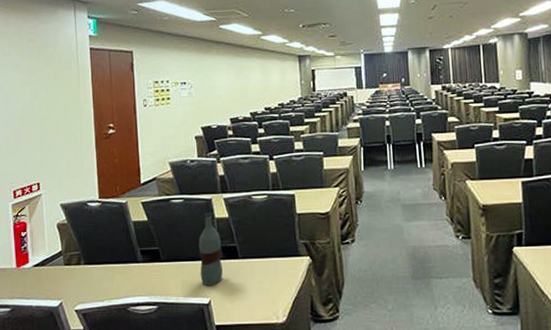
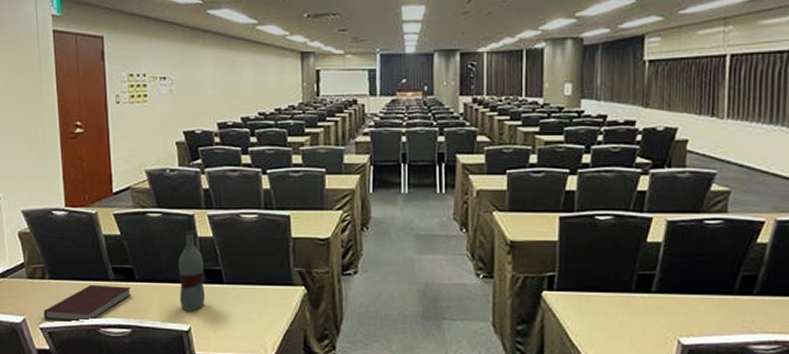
notebook: none [79,266,157,302] -> present [44,284,131,322]

